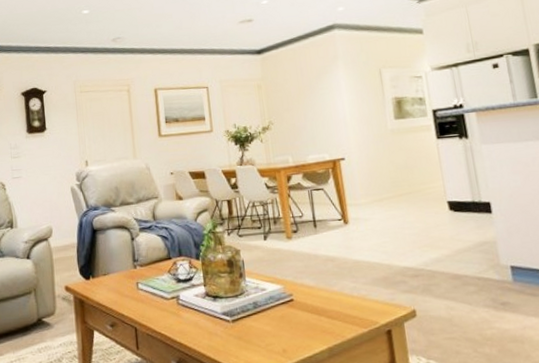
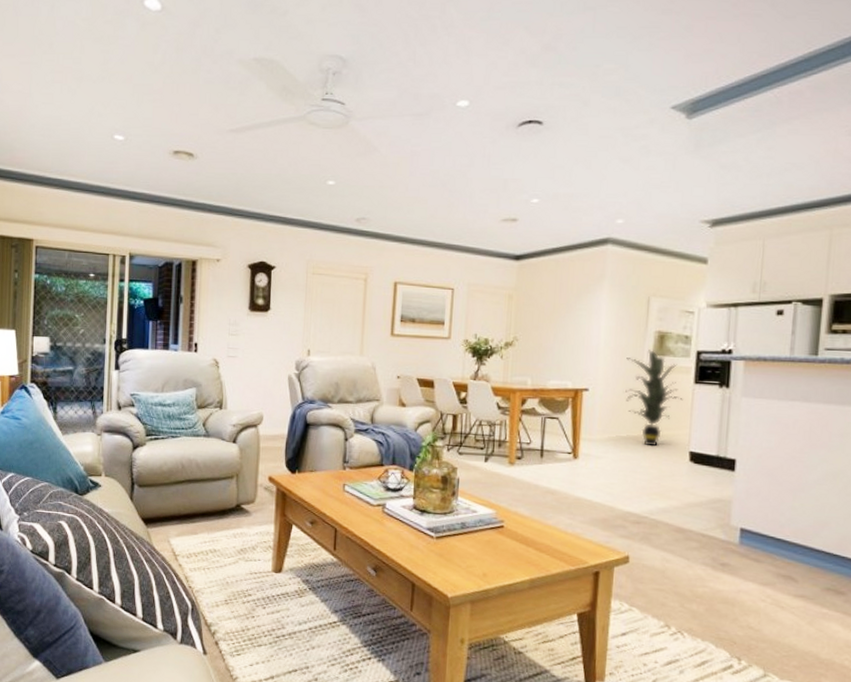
indoor plant: none [372,114,431,202] -> present [625,350,683,447]

